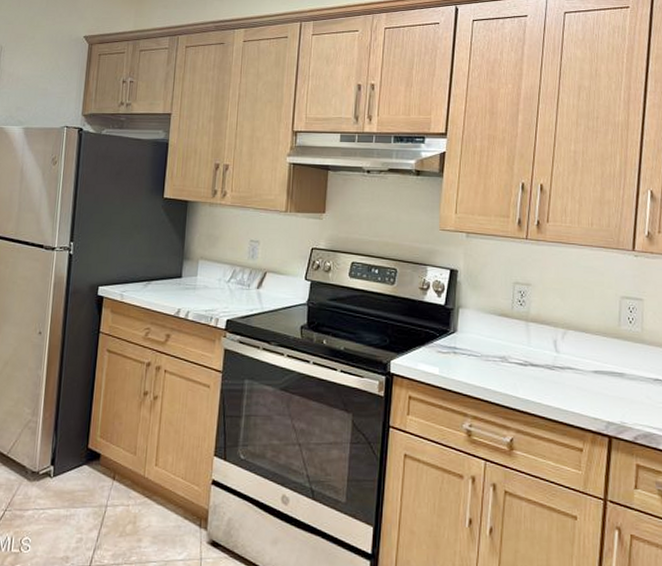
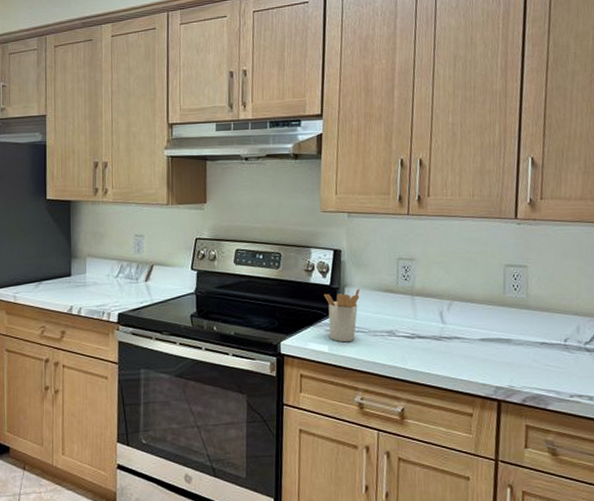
utensil holder: none [438,310,475,366] -> present [324,288,361,342]

